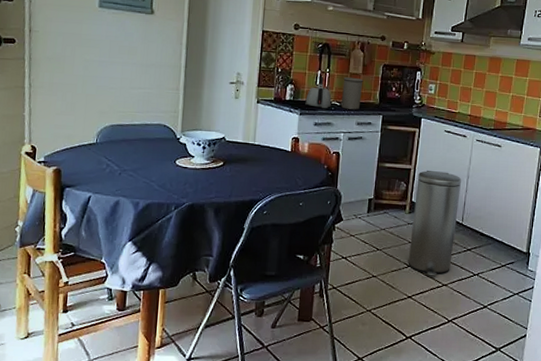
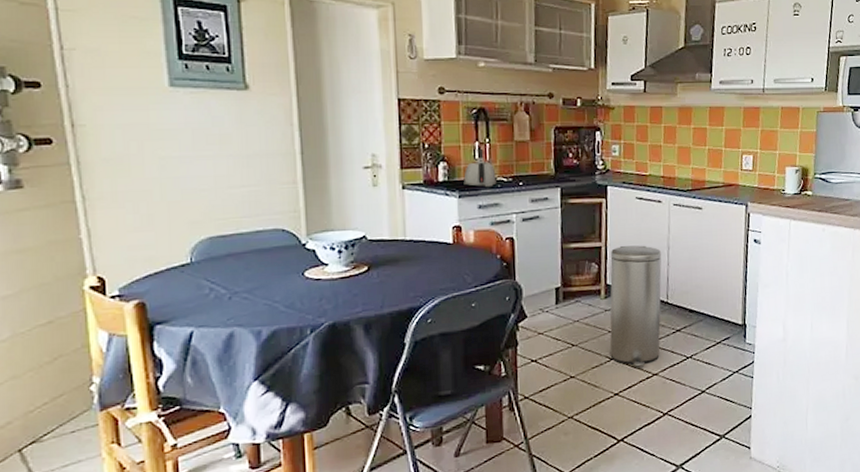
canister: present [340,76,364,110] -> none [508,145,533,185]

